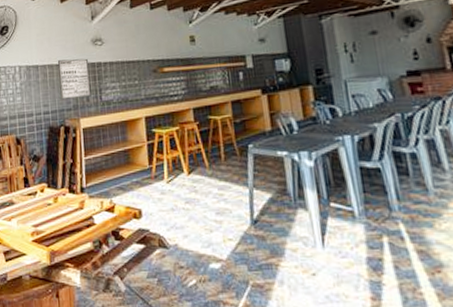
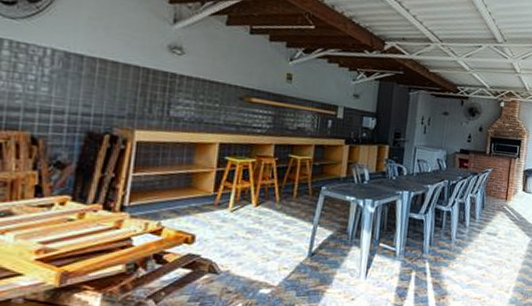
wall art: present [57,58,92,100] -> none [111,57,160,108]

